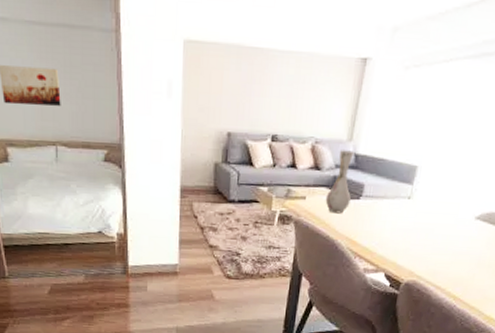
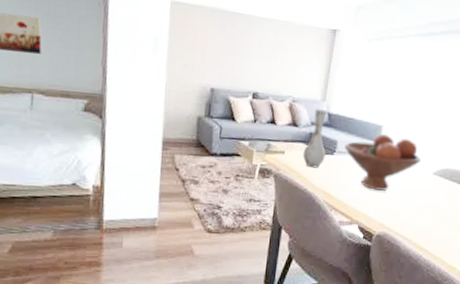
fruit bowl: none [372,174,462,237] -> present [344,133,421,191]

